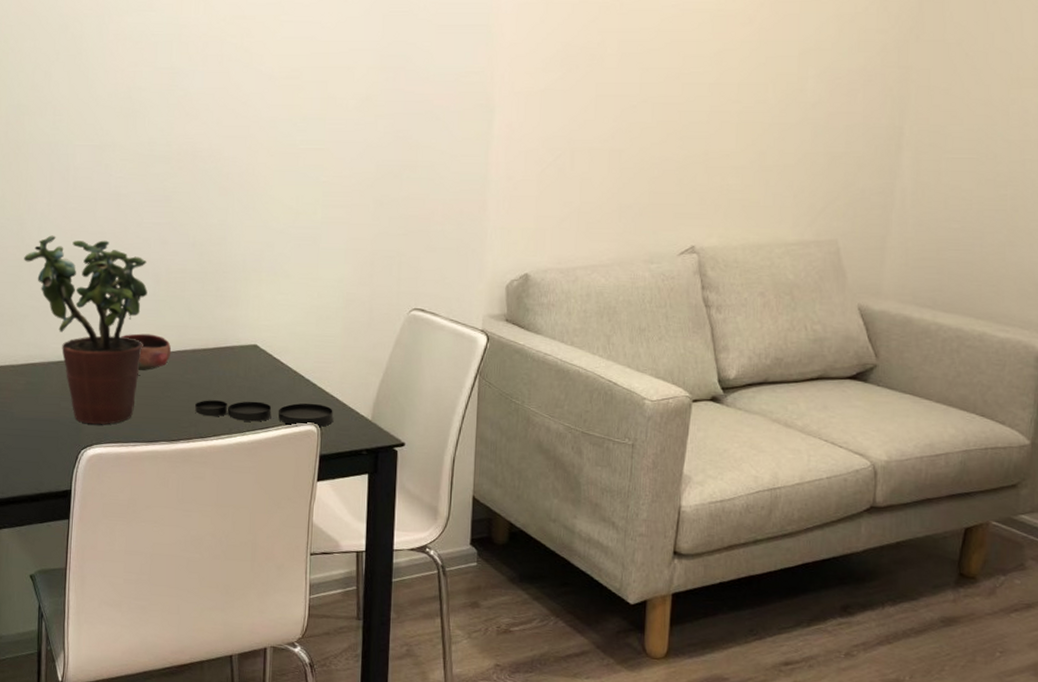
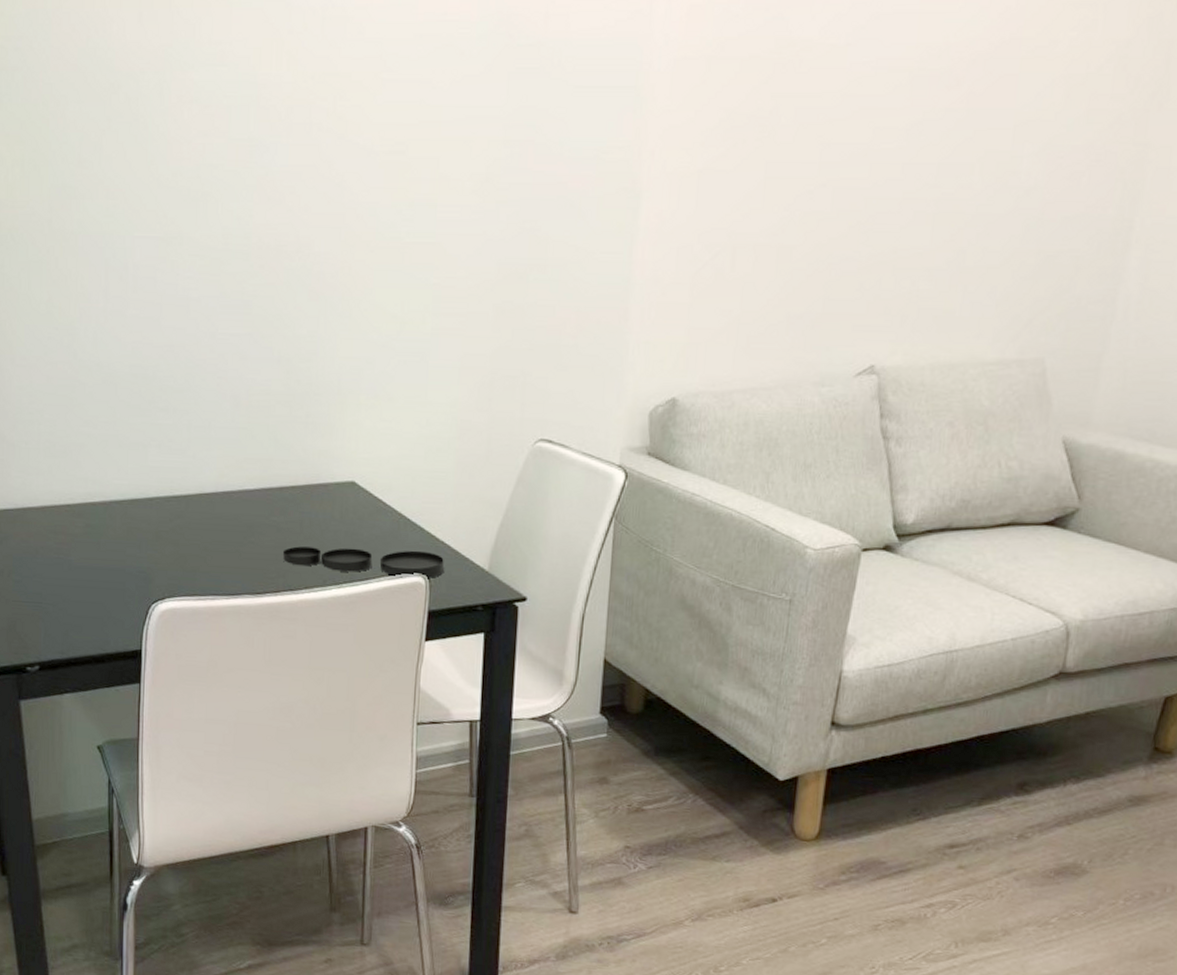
potted plant: present [24,235,148,425] -> none [77,348,225,575]
bowl: present [121,333,172,371] -> none [195,467,255,512]

